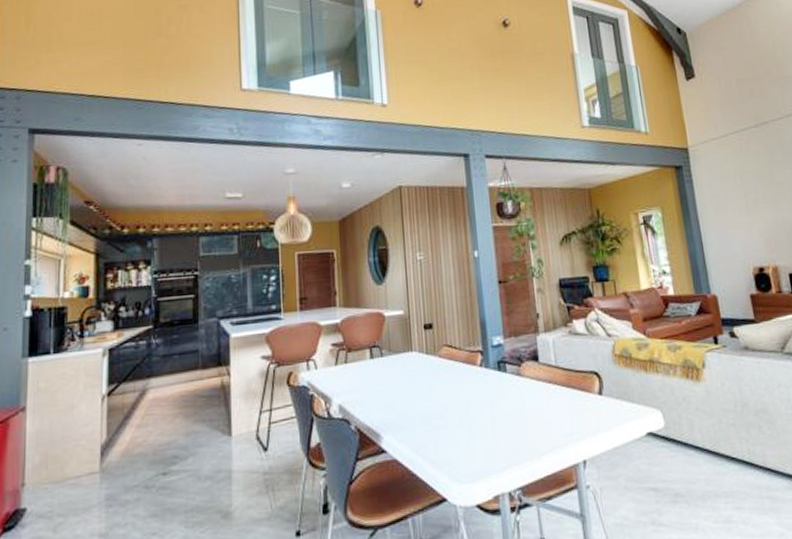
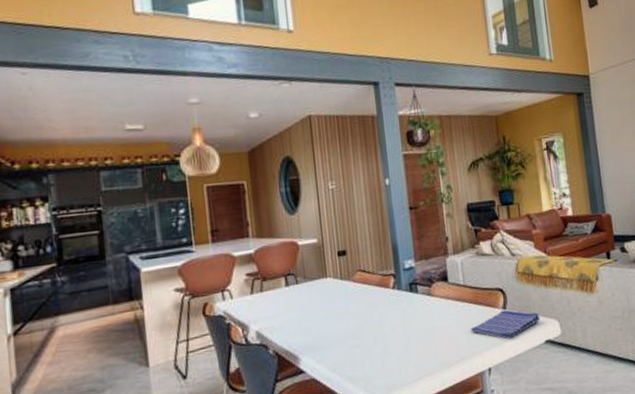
dish towel: none [563,395,641,429] -> present [471,310,541,339]

